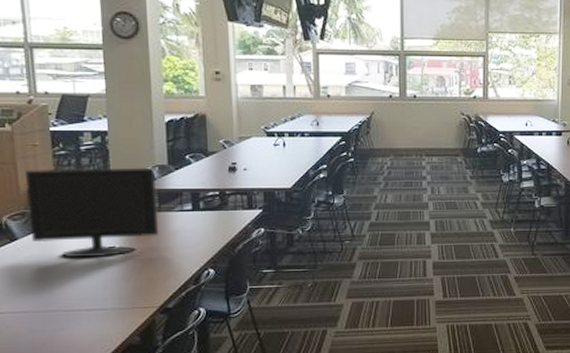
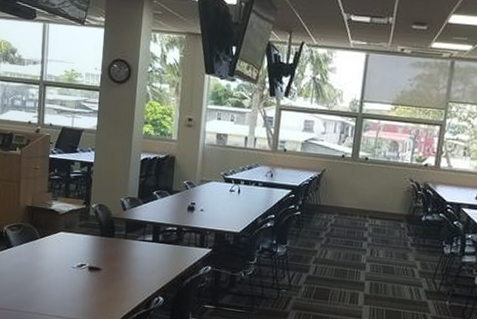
computer monitor: present [25,167,159,258] -> none [23,189,126,273]

